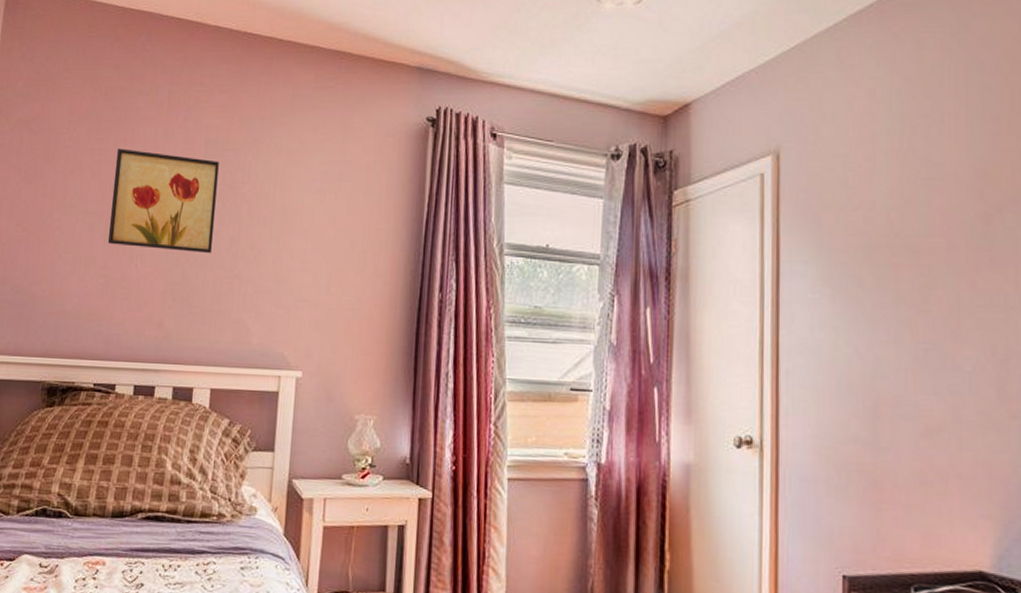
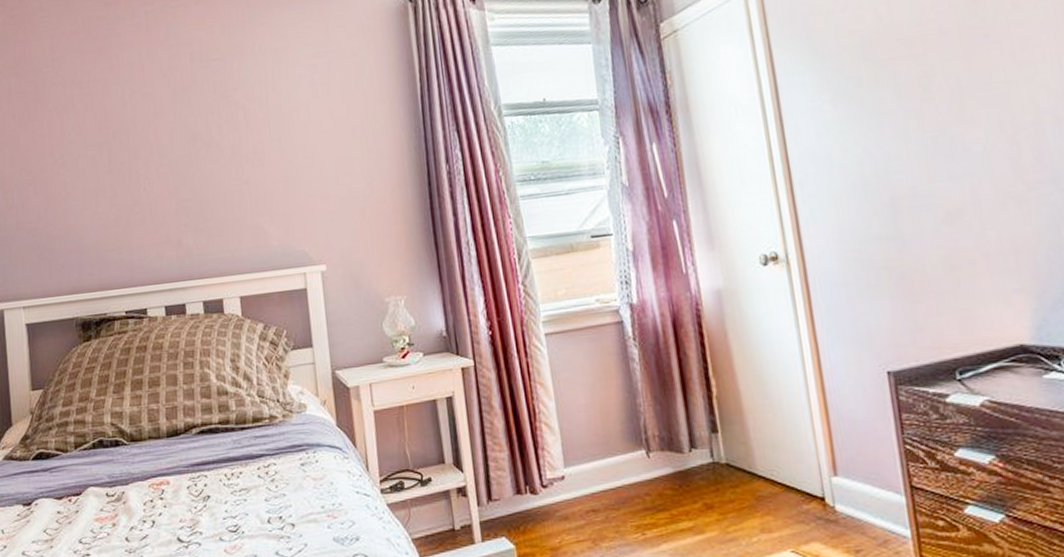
wall art: present [107,148,219,254] -> none [104,72,216,173]

